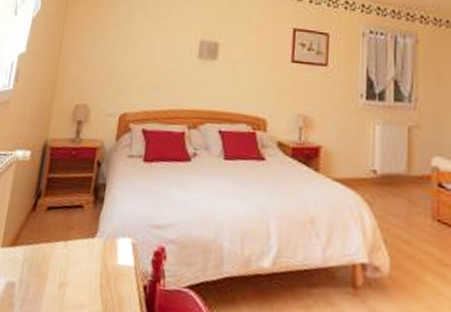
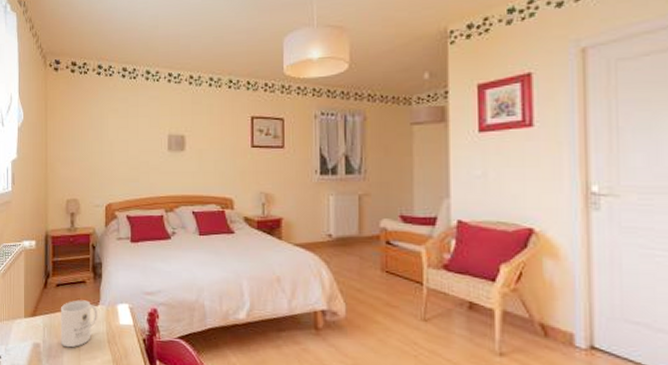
mug: none [41,229,93,292] -> present [60,300,97,348]

